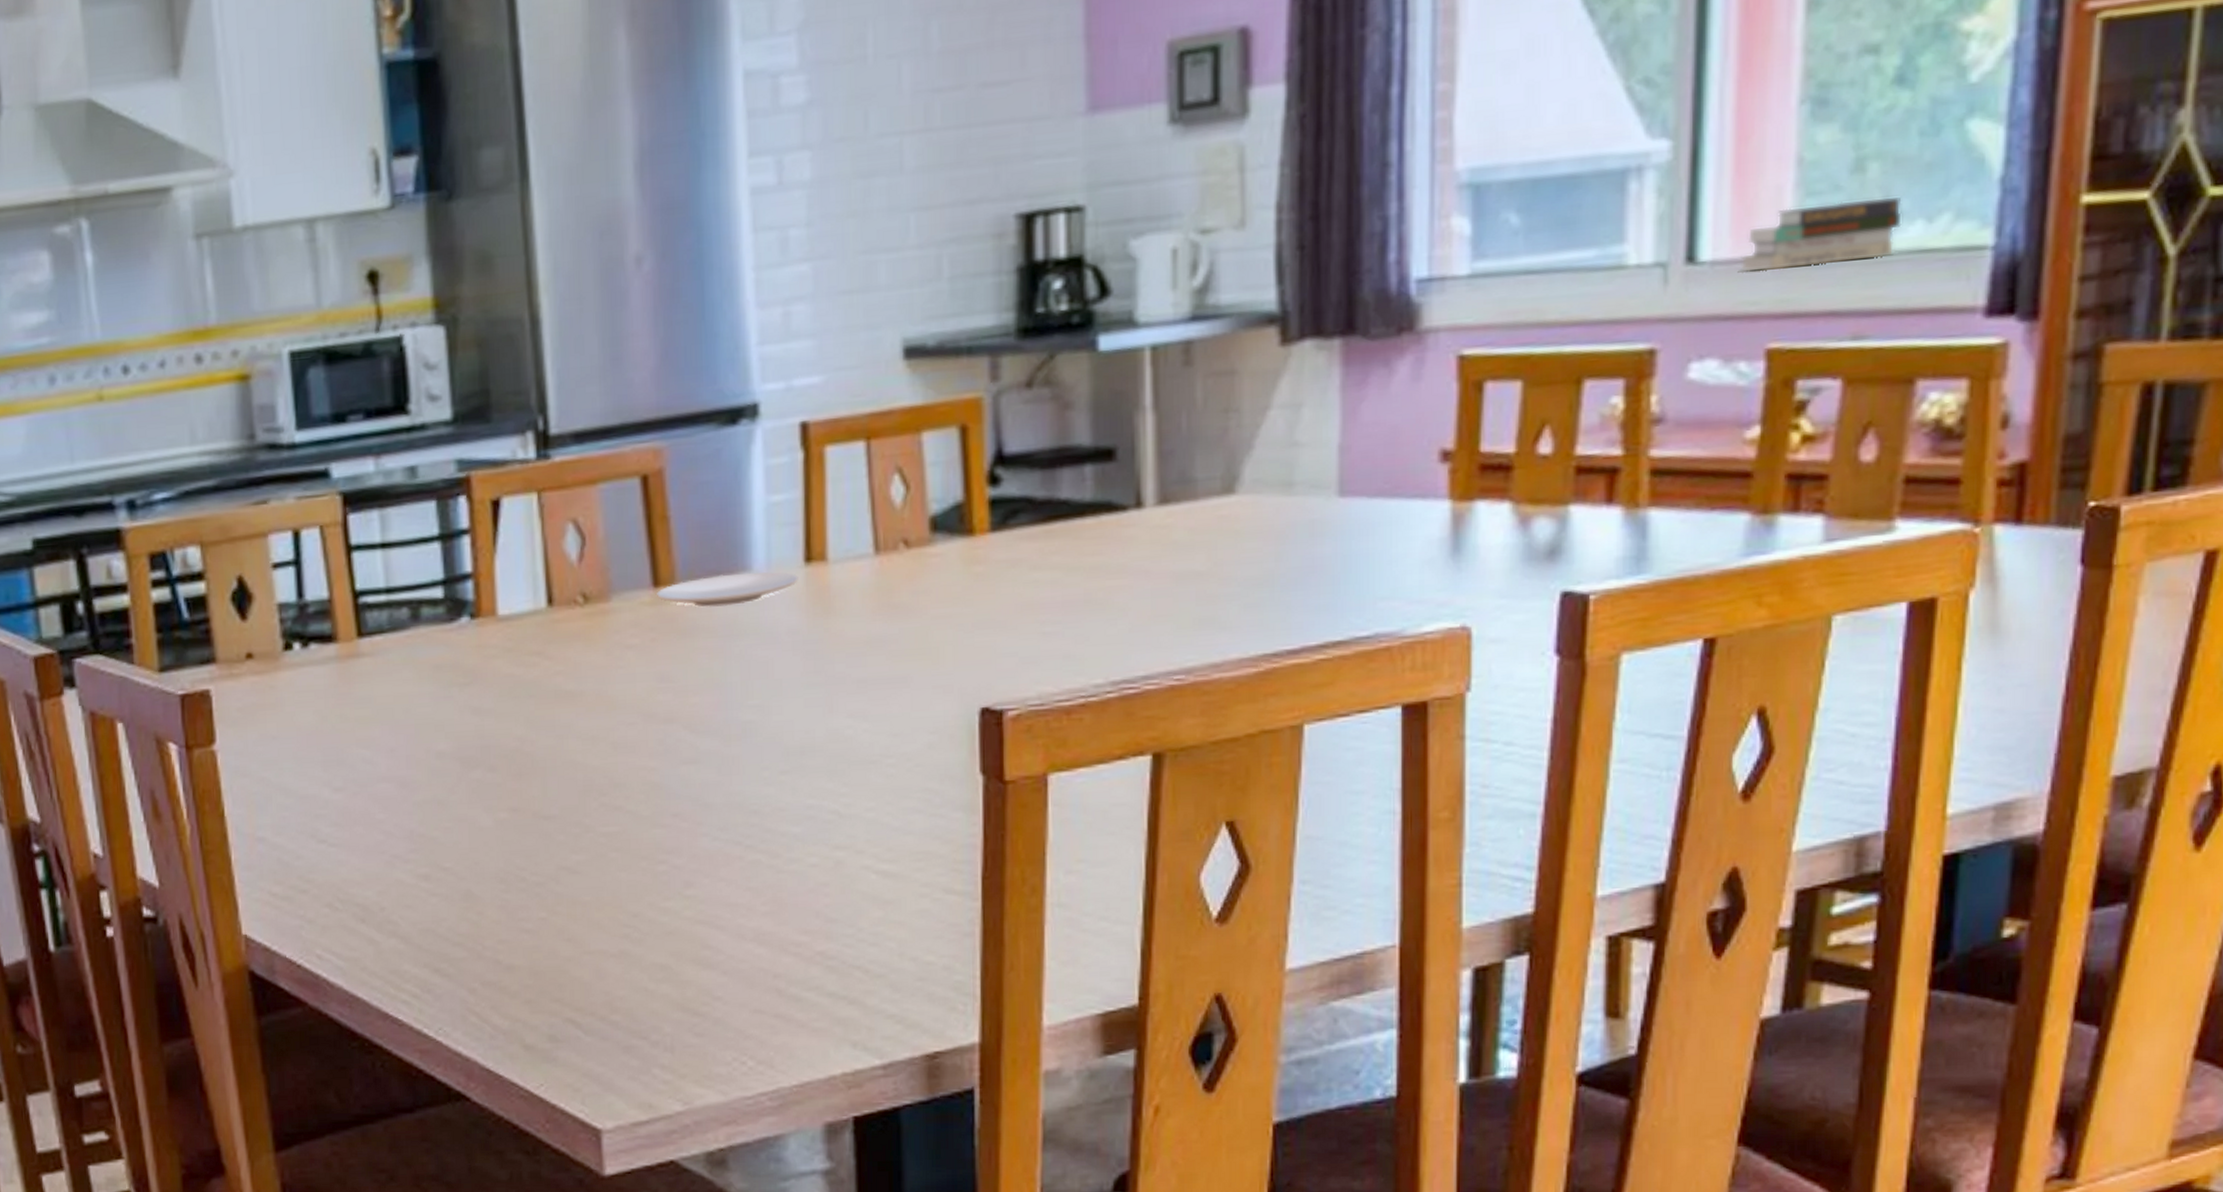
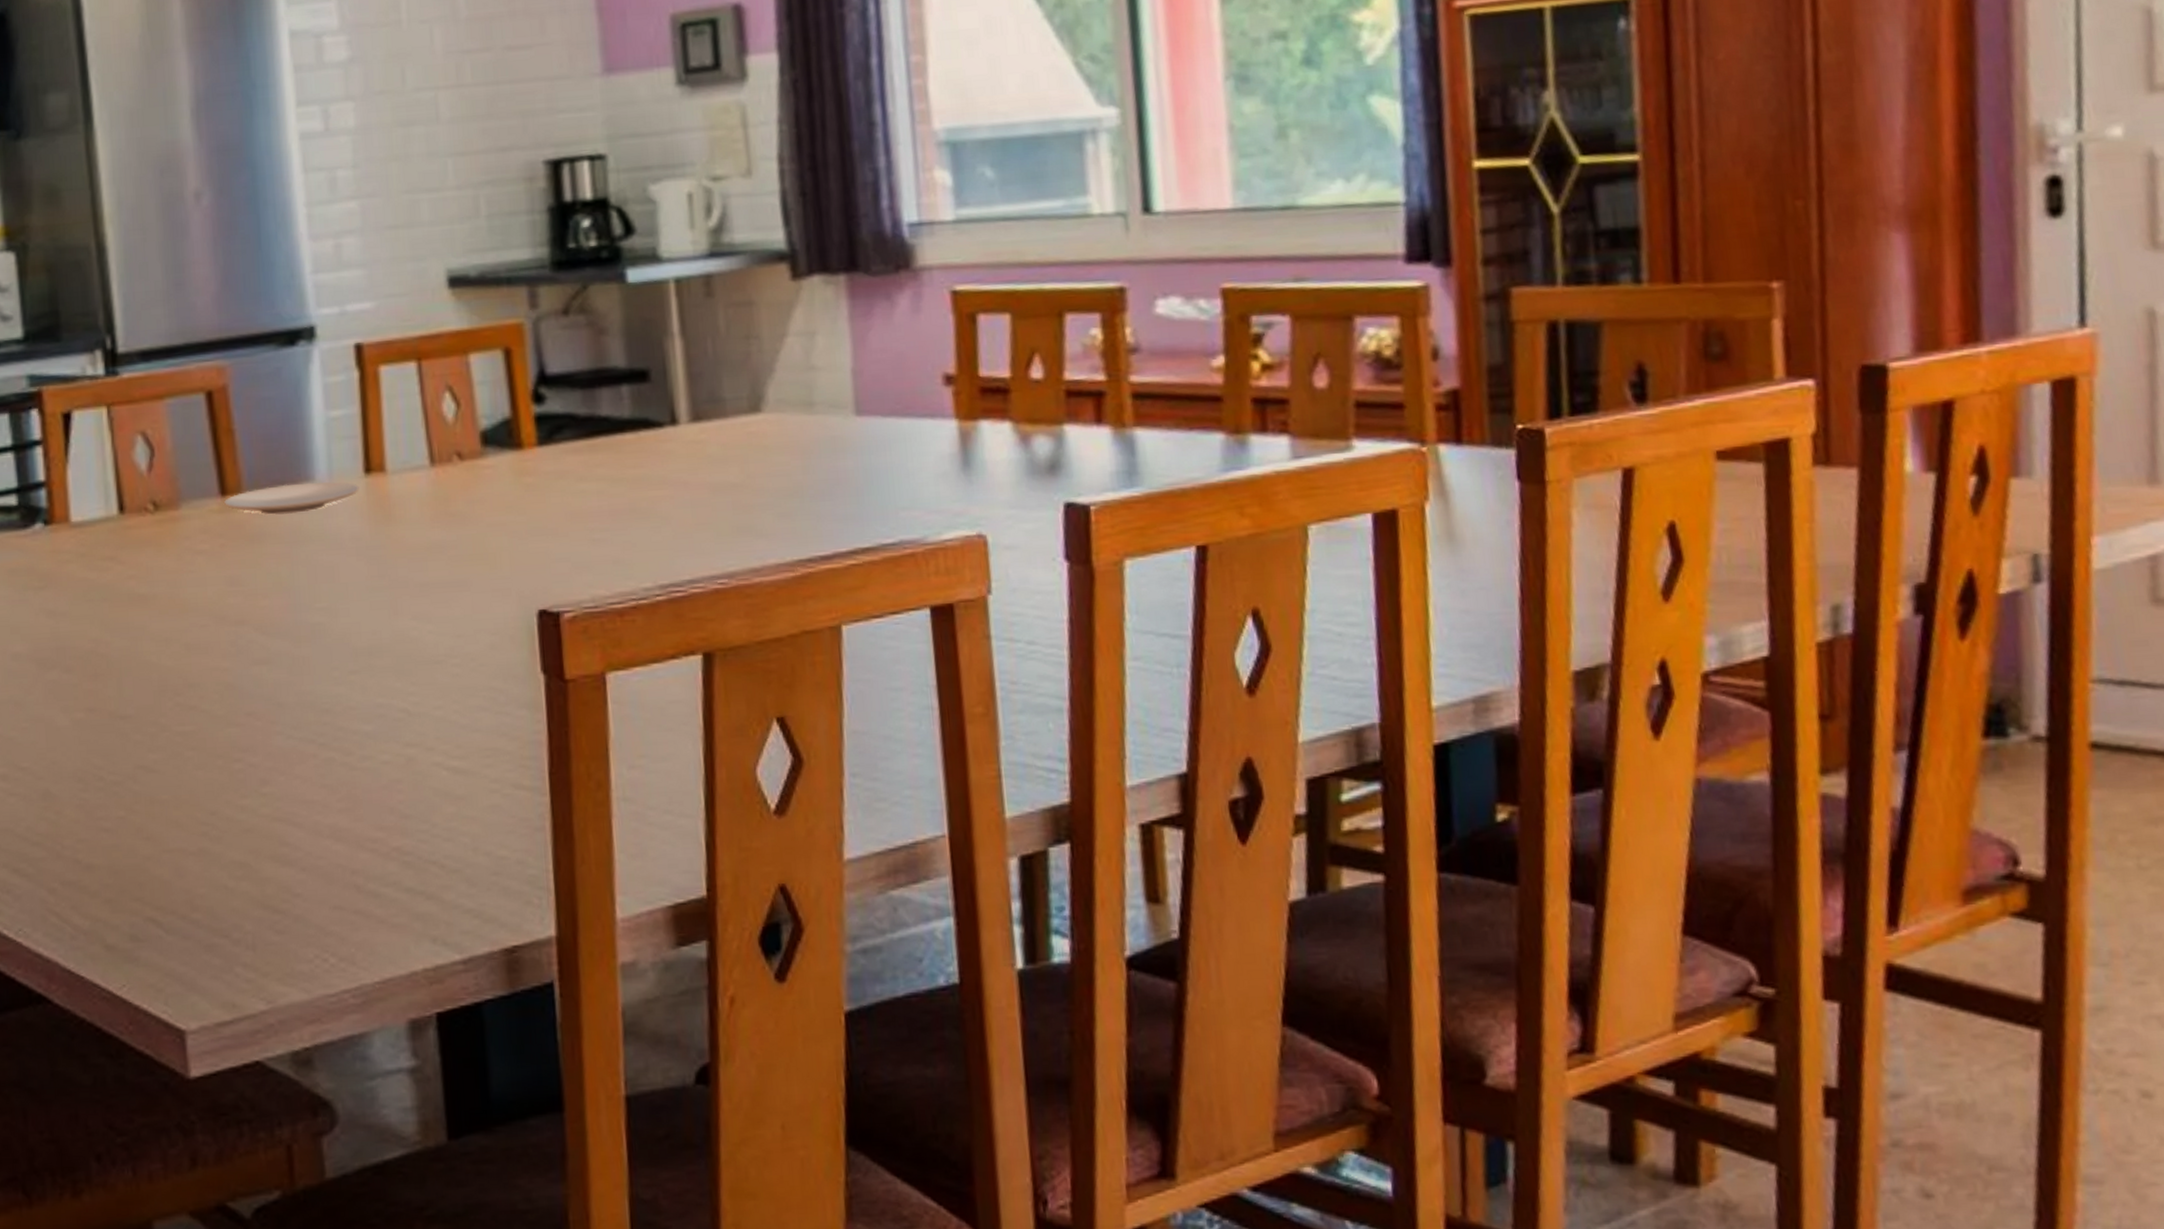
books: present [1740,196,1902,272] -> none [1190,158,1324,222]

